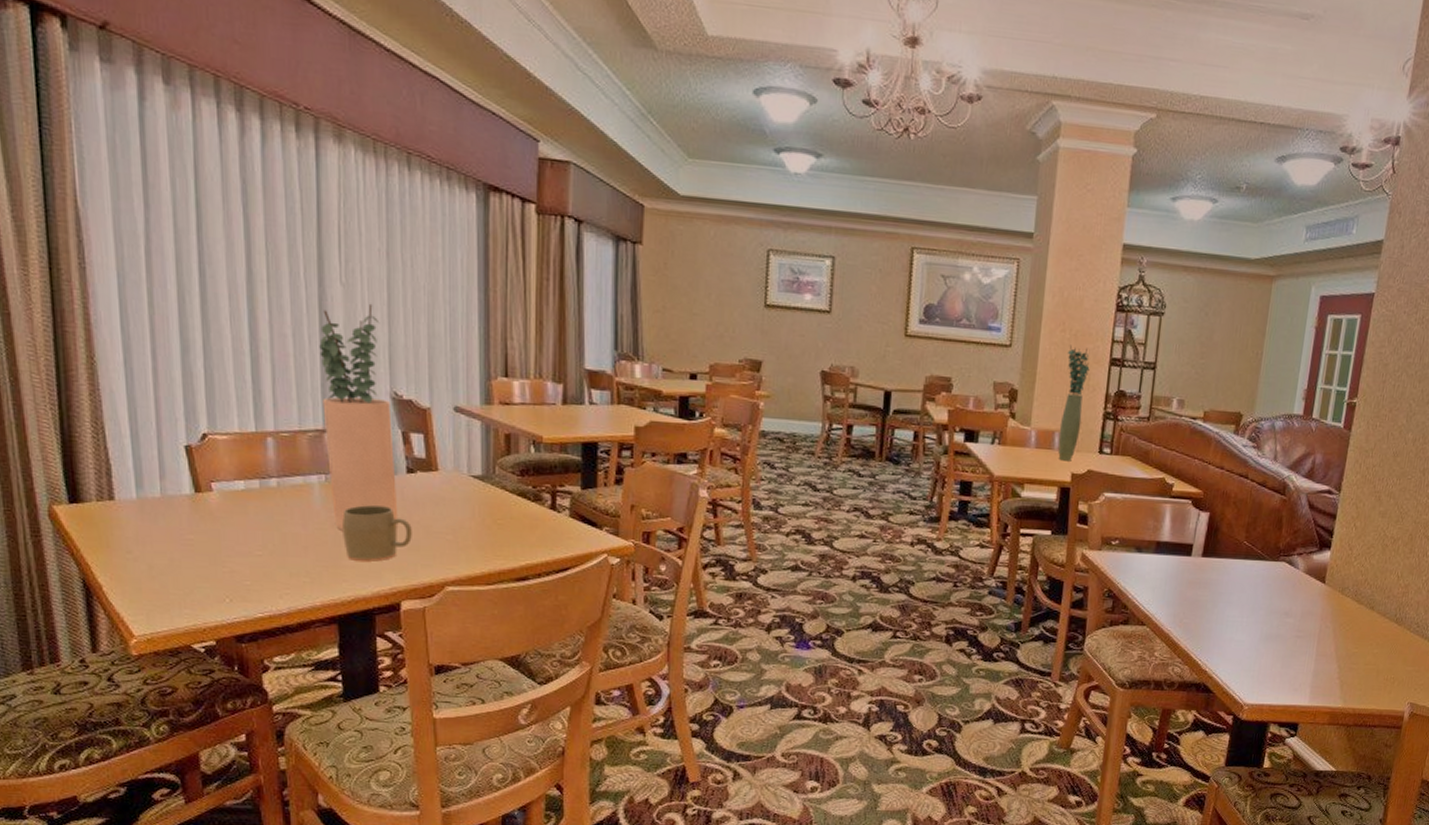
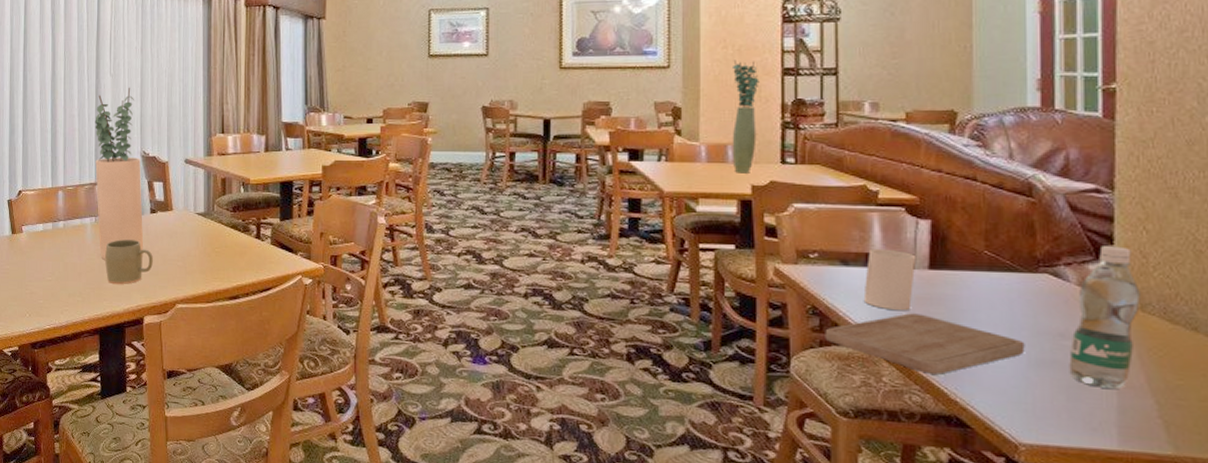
cutting board: none [1115,596,1261,649] -> present [825,313,1025,375]
cup: none [1149,537,1195,594] -> present [863,248,917,311]
bottle: none [1286,539,1344,658] -> present [1069,246,1141,390]

